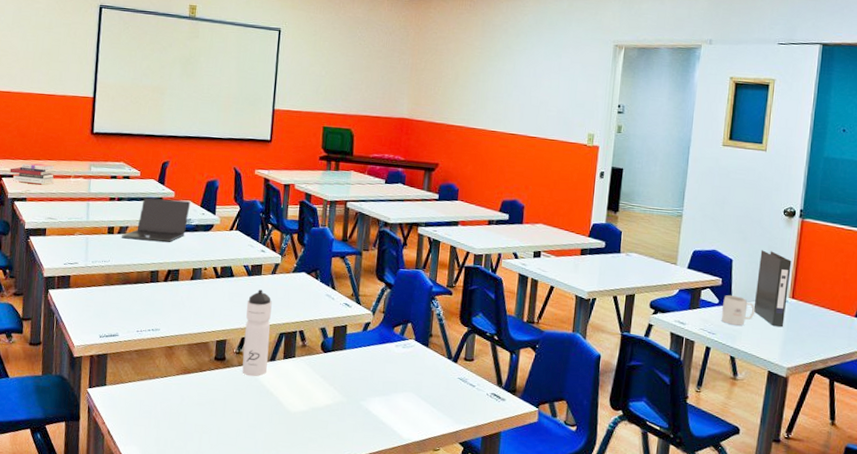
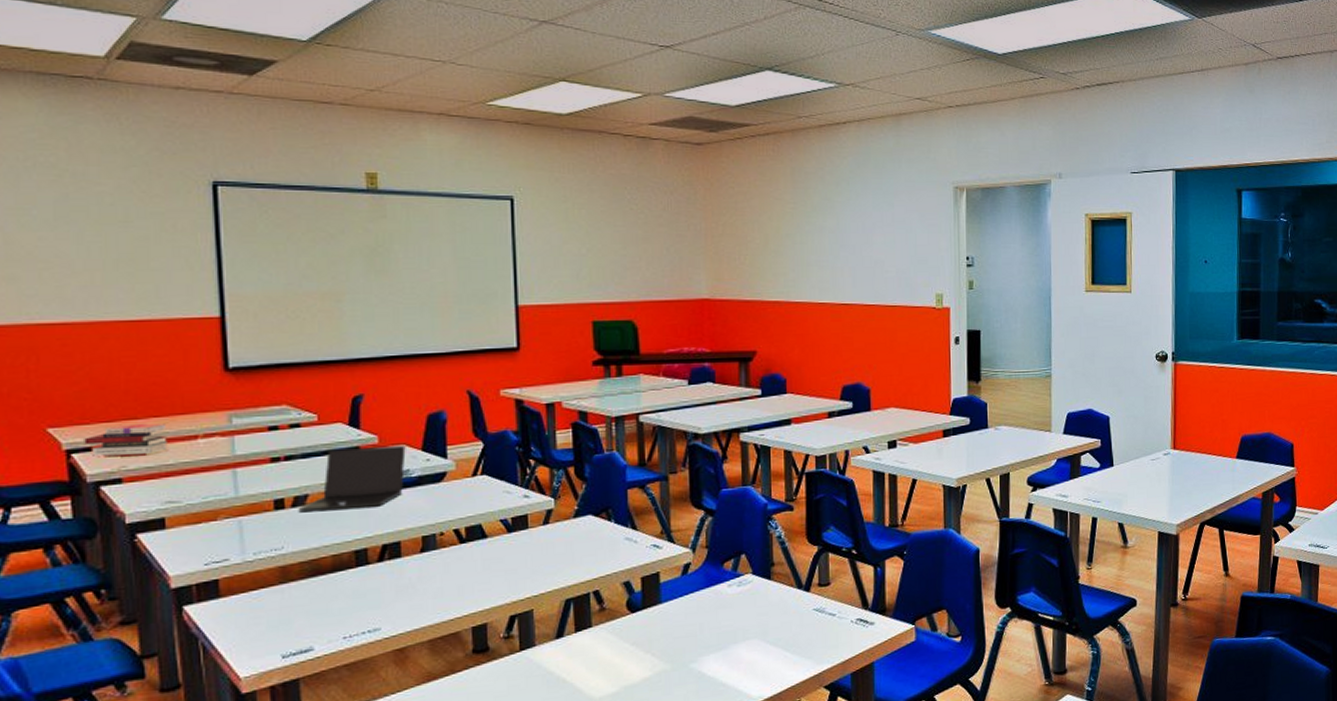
water bottle: present [242,289,272,377] -> none [511,548,554,665]
mug: present [721,295,756,326] -> none [1104,456,1139,489]
binder: present [753,250,792,327] -> none [1136,401,1170,483]

